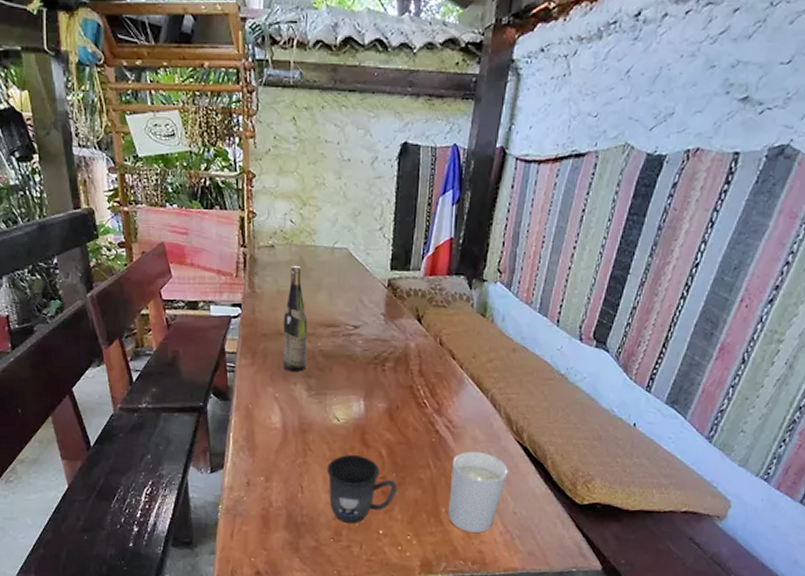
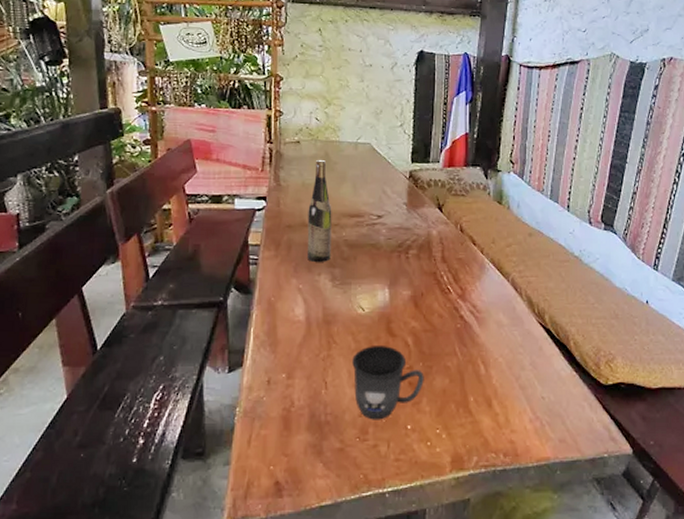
candle holder: present [448,451,508,533] -> none [477,335,533,421]

